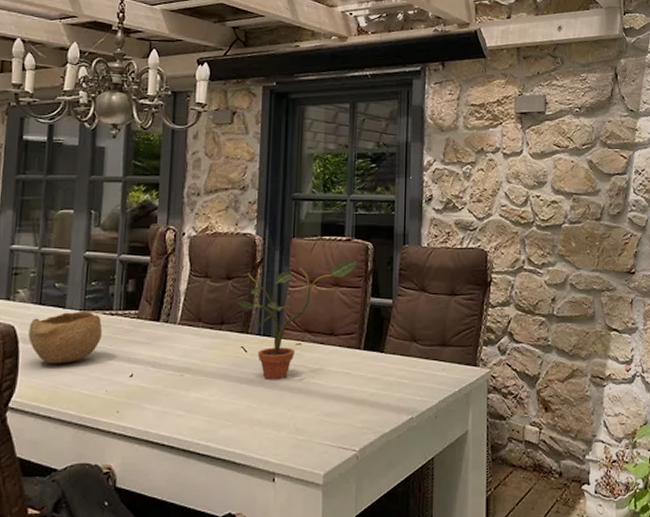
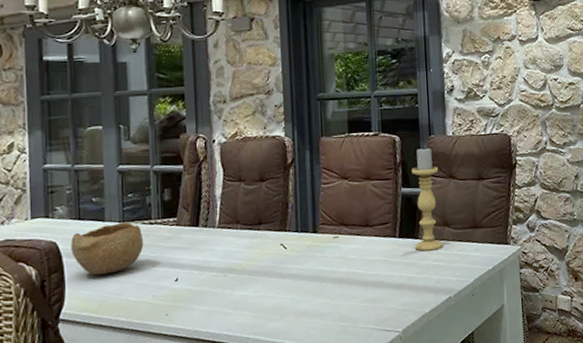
potted plant: present [236,260,357,379] -> none [272,154,386,273]
candle holder: none [379,257,411,366] -> present [411,147,443,251]

